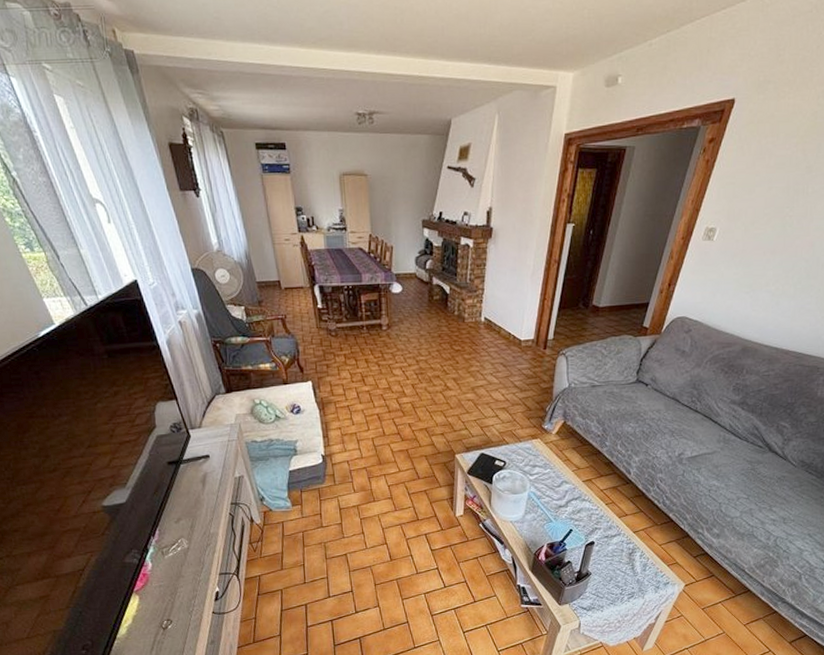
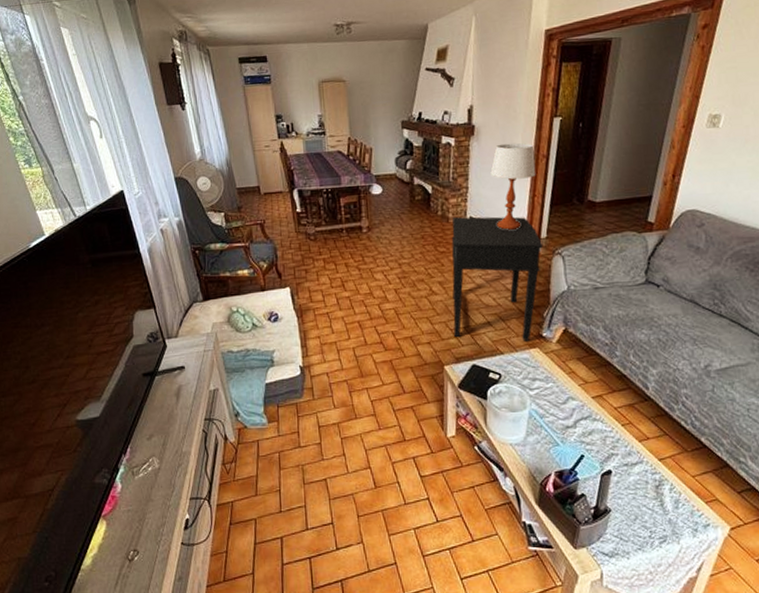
side table: none [464,317,550,433] -> present [451,216,544,341]
table lamp: none [505,247,548,331] -> present [490,143,536,230]

